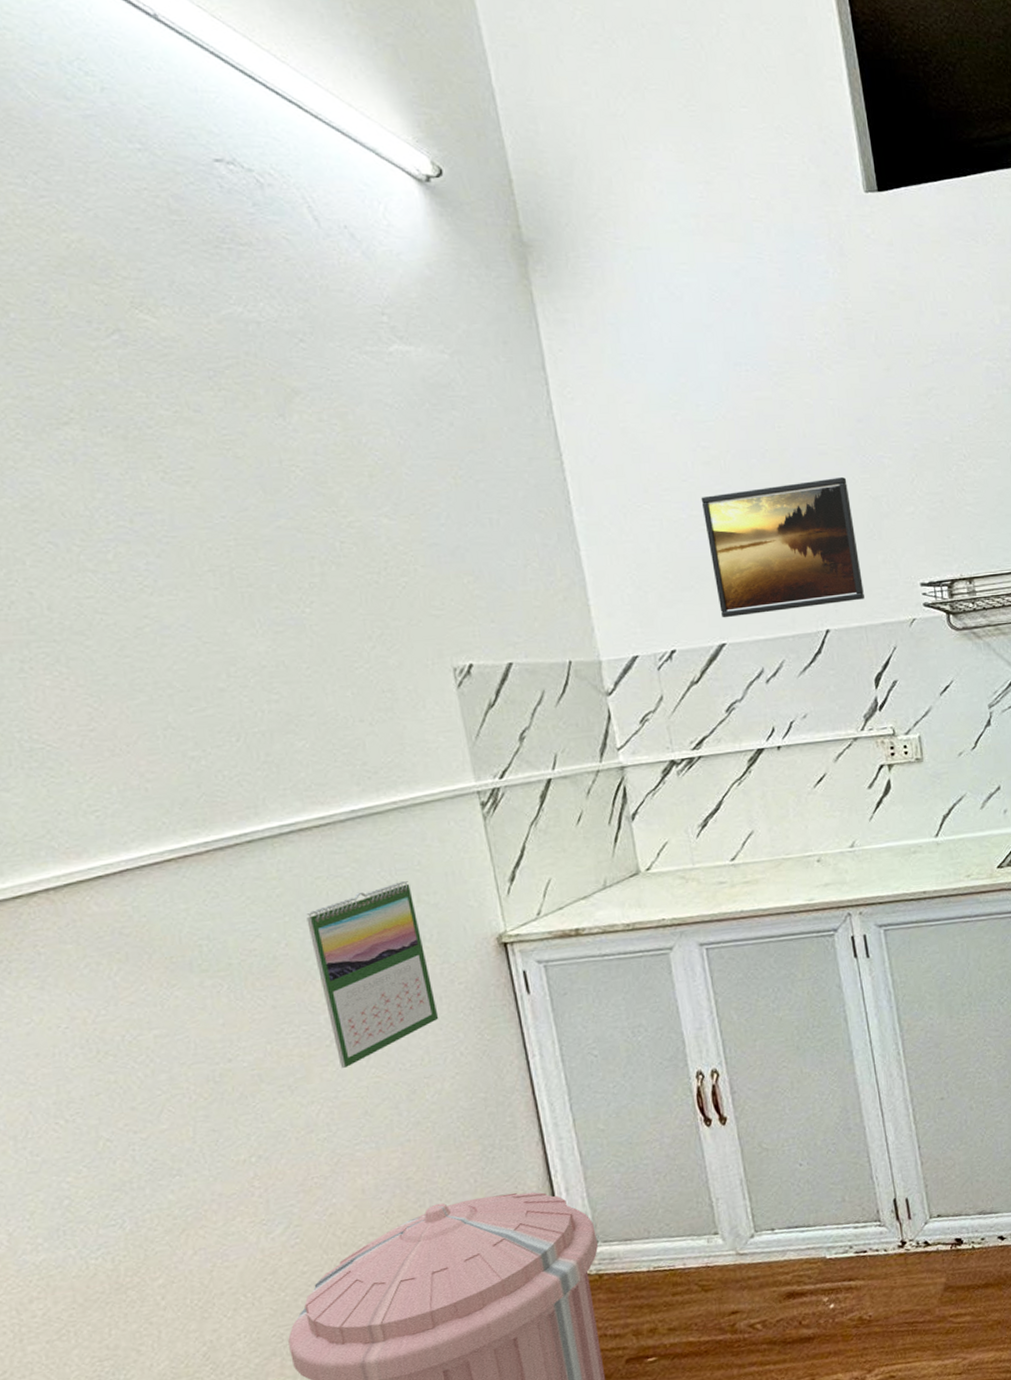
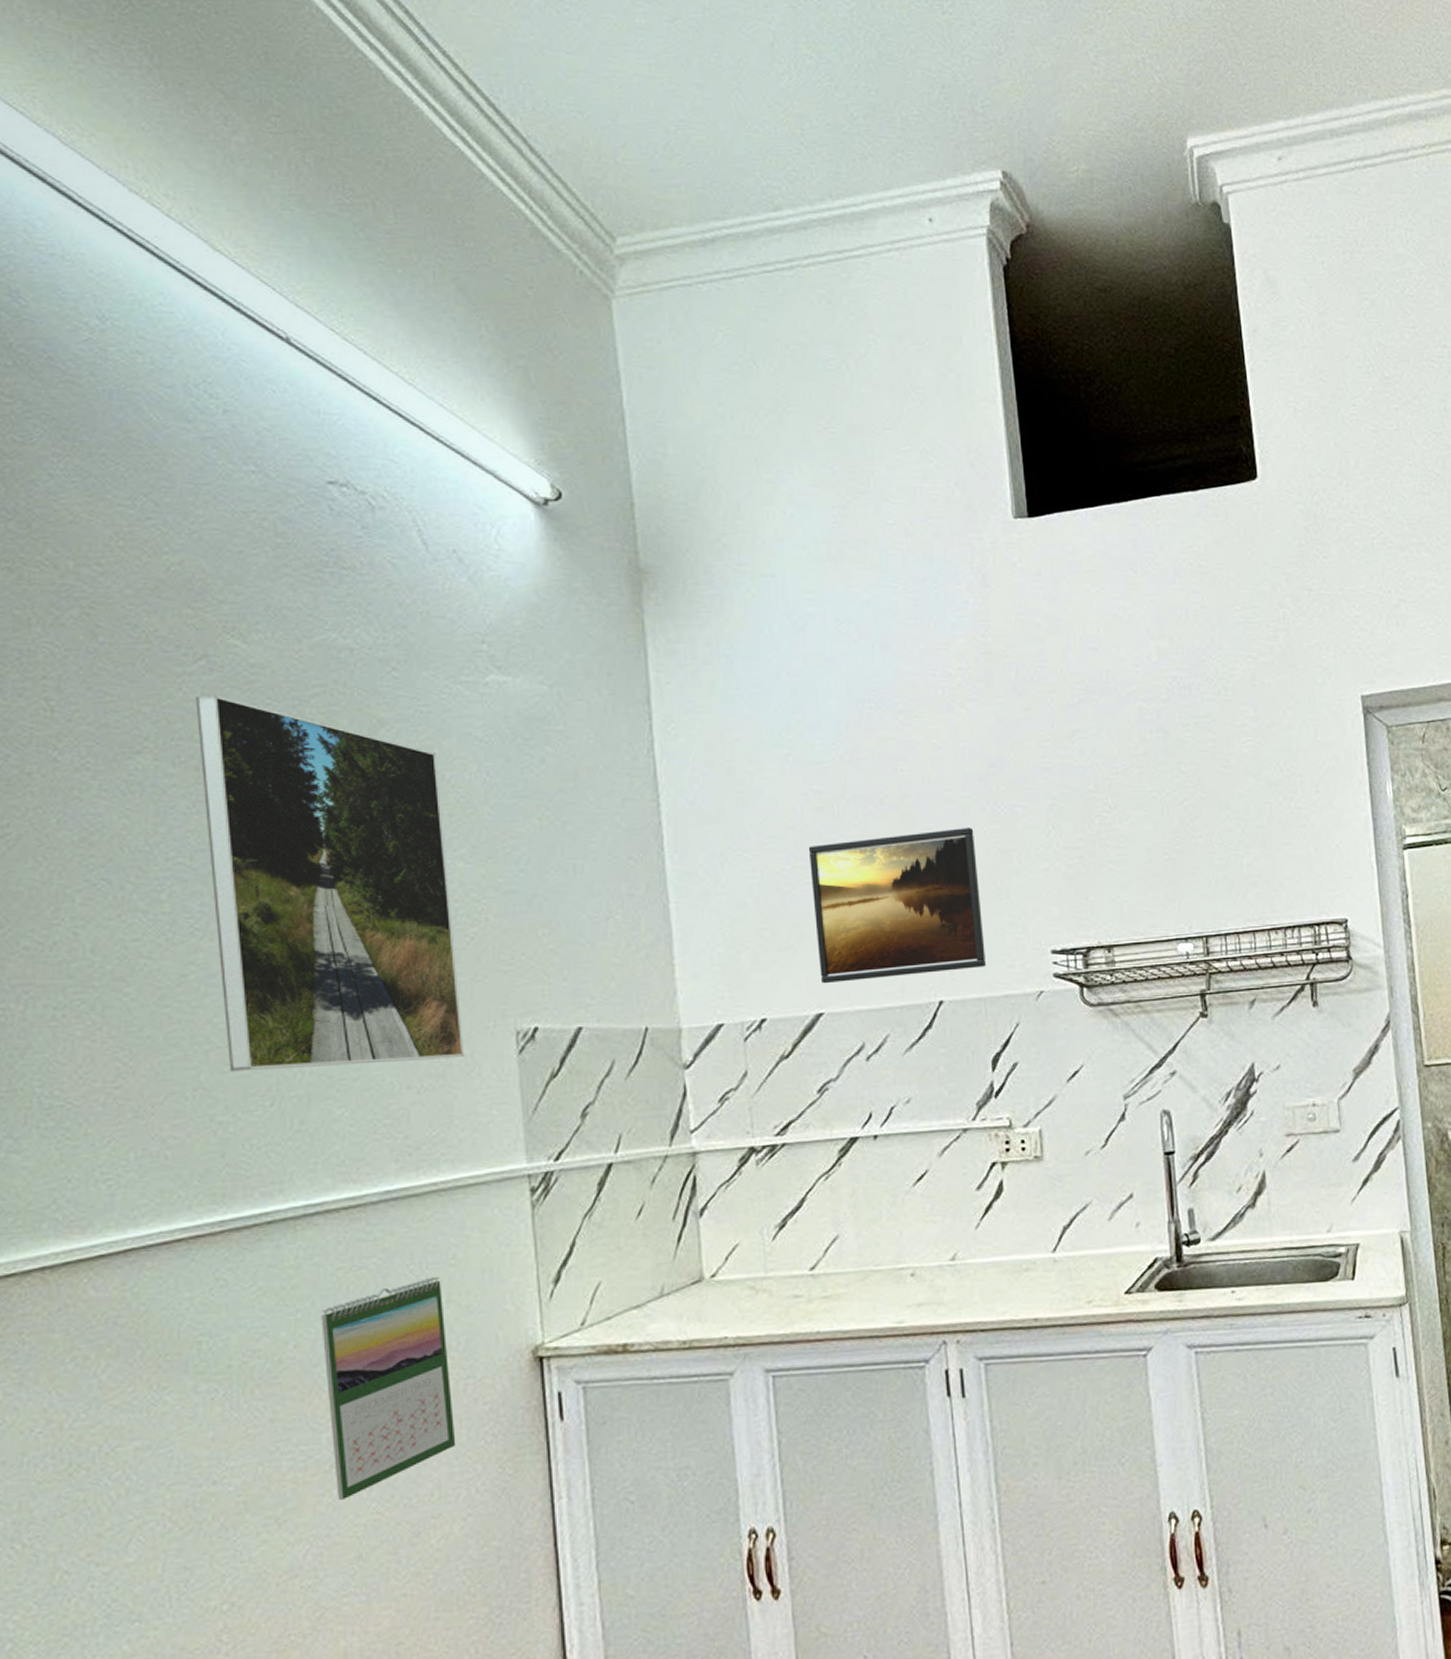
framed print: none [114,367,409,713] -> present [196,694,465,1072]

